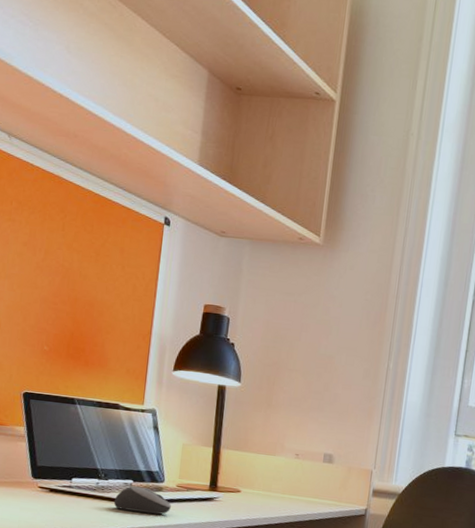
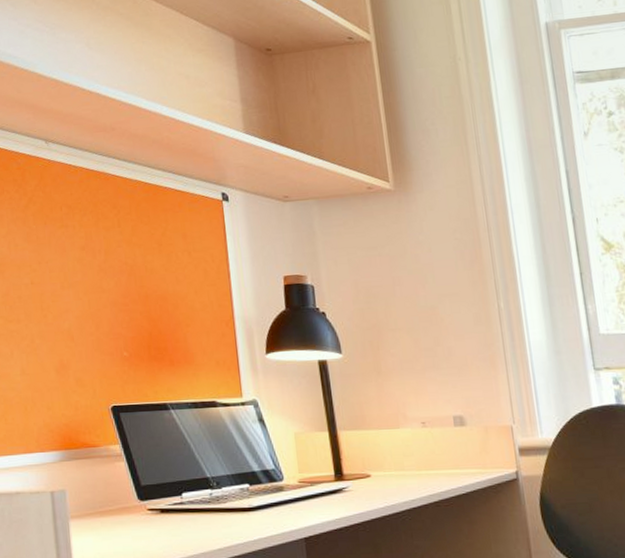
computer mouse: present [113,486,171,515] -> none [232,490,298,520]

